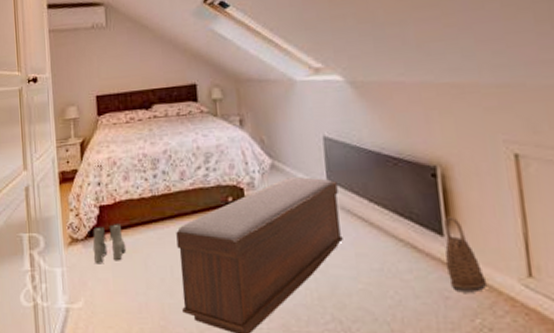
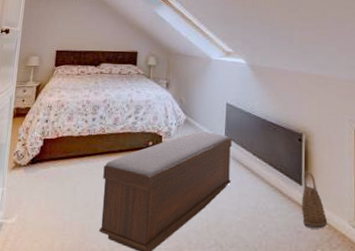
boots: present [92,224,126,264] -> none [32,155,61,187]

